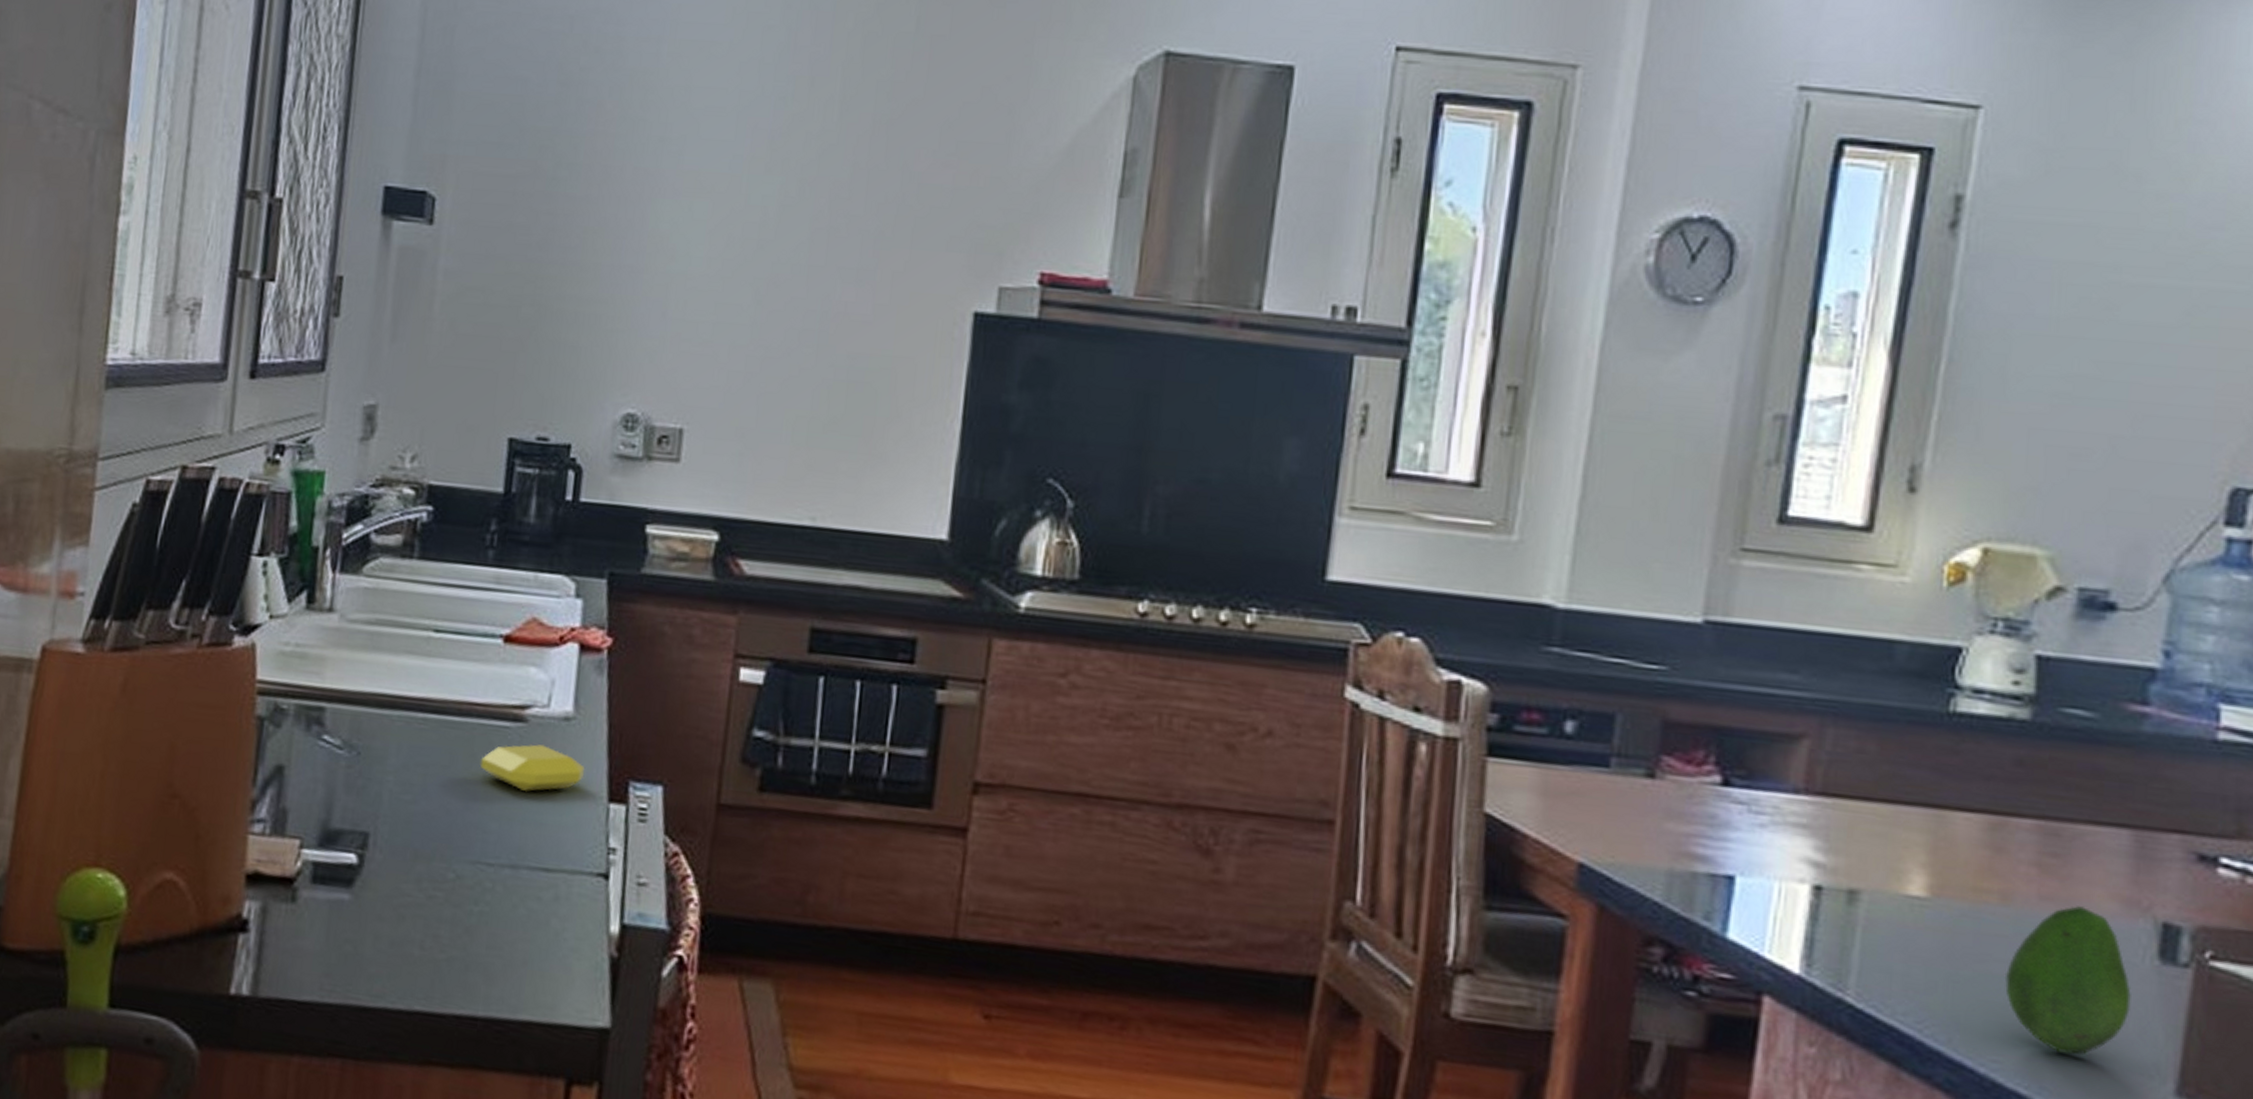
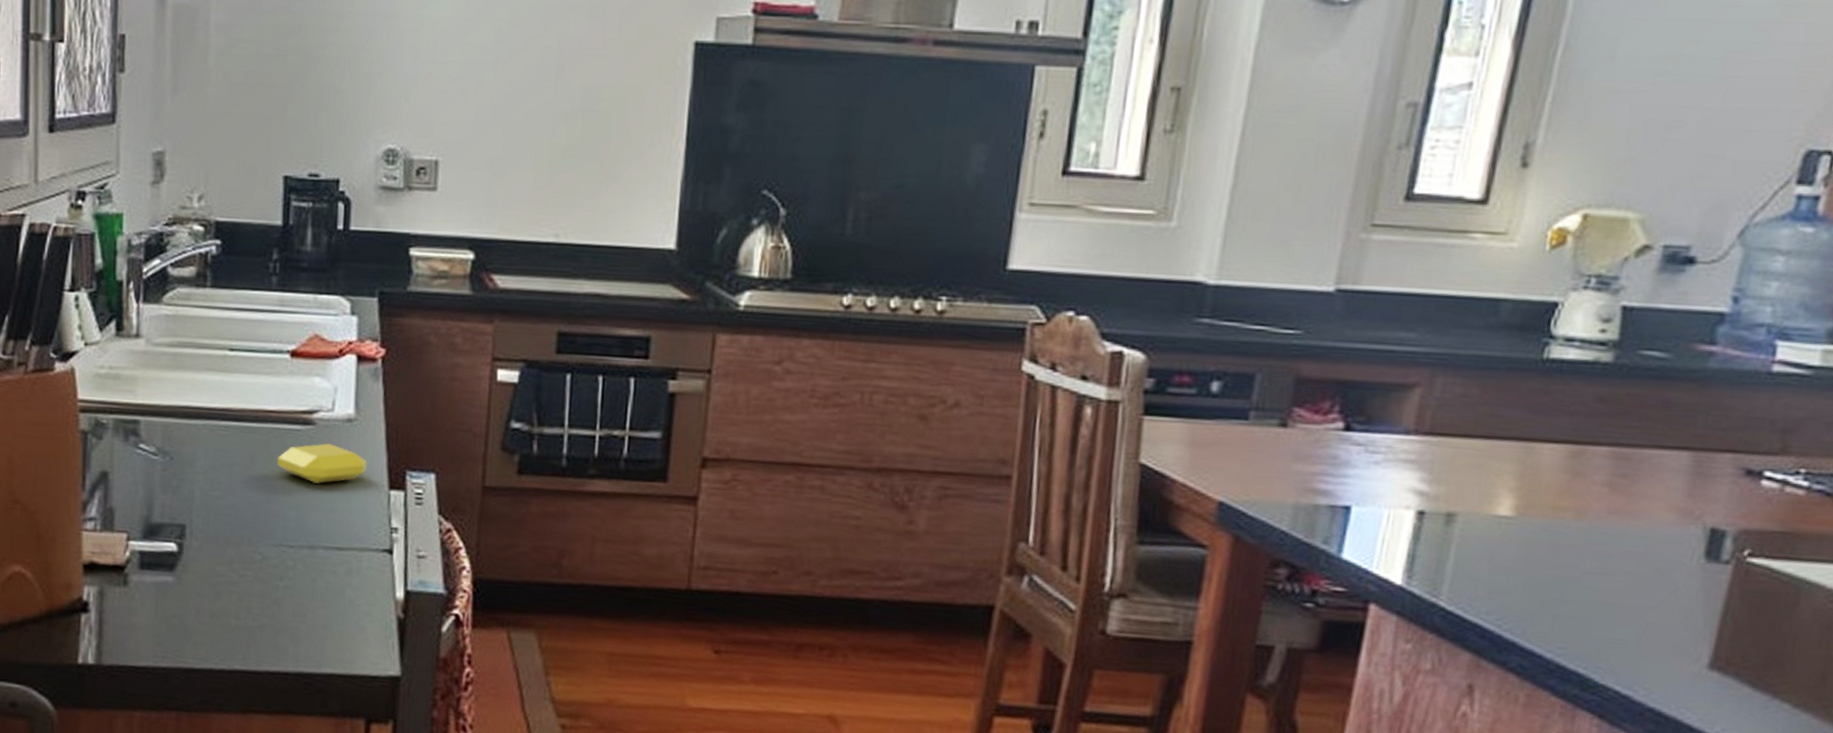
fruit: present [2004,906,2132,1055] -> none [1573,517,1680,640]

